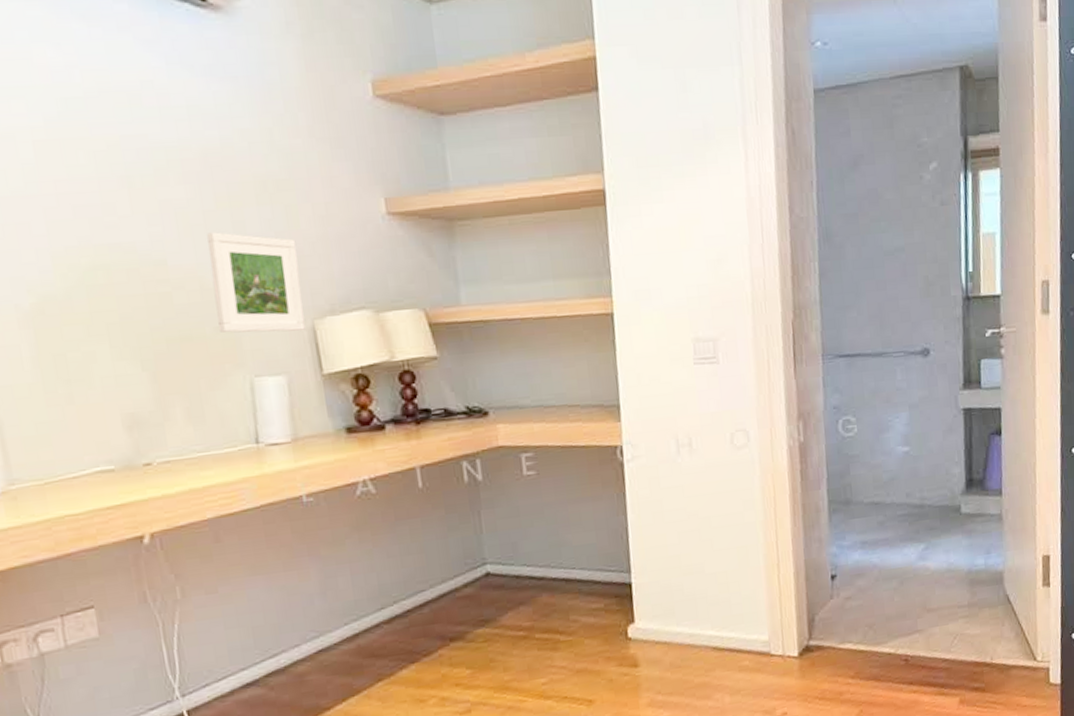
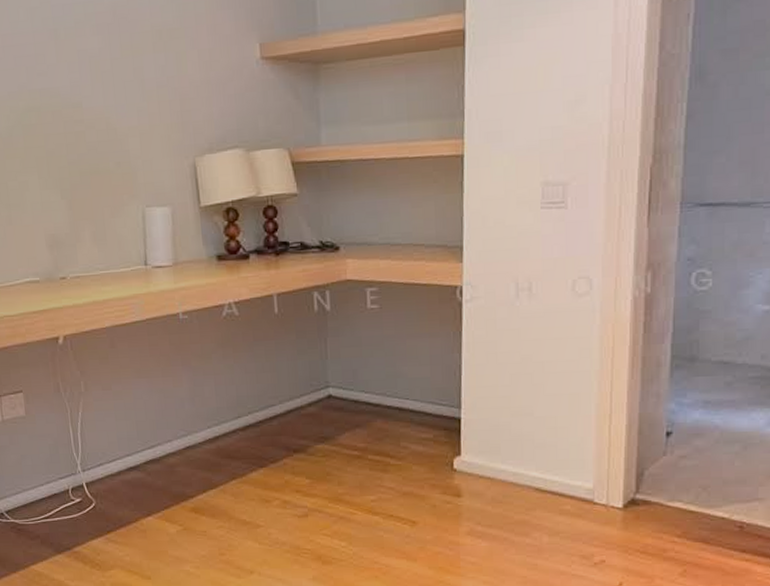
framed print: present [207,232,305,333] -> none [113,77,188,168]

